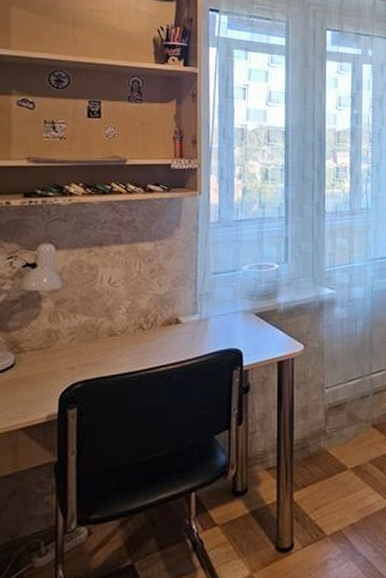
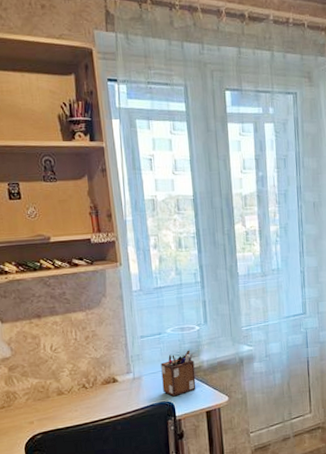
desk organizer: none [231,290,270,343] -> present [161,350,196,397]

